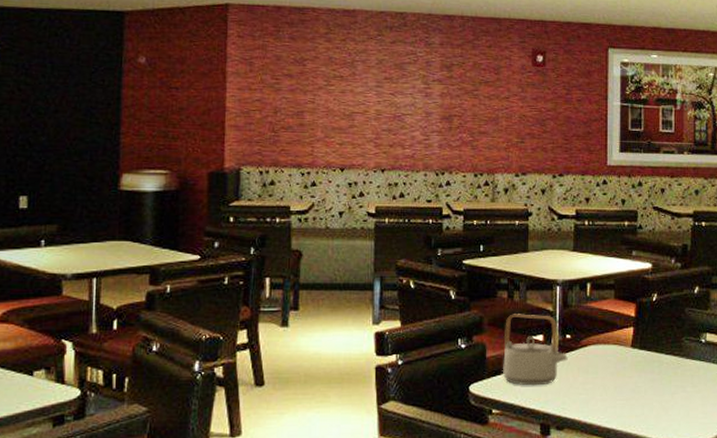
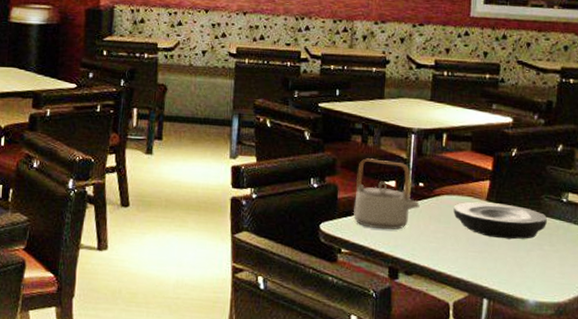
plate: none [600,349,688,384] -> present [453,201,547,240]

